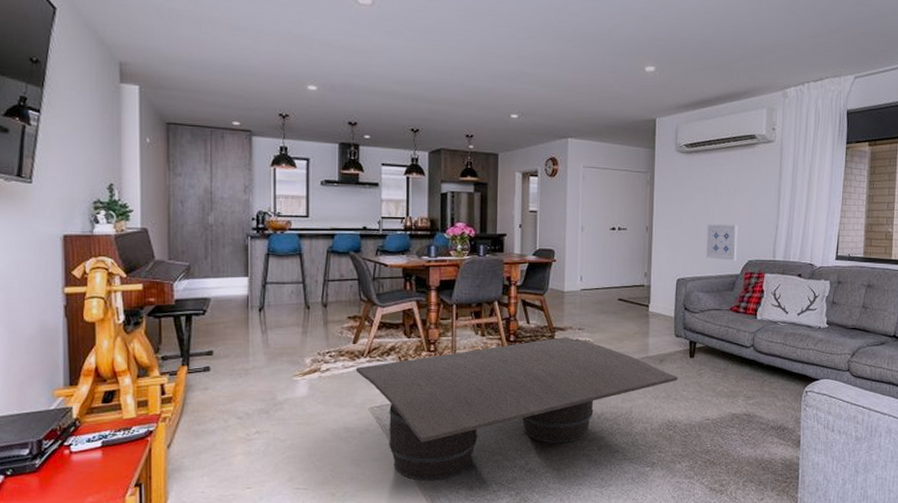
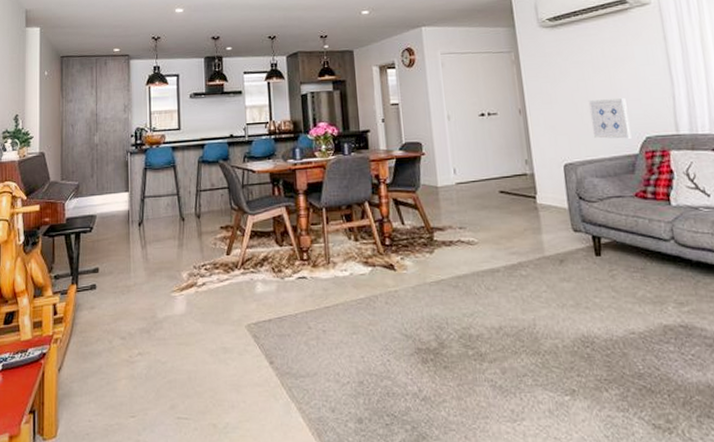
coffee table: present [355,337,678,481] -> none [230,238,586,411]

